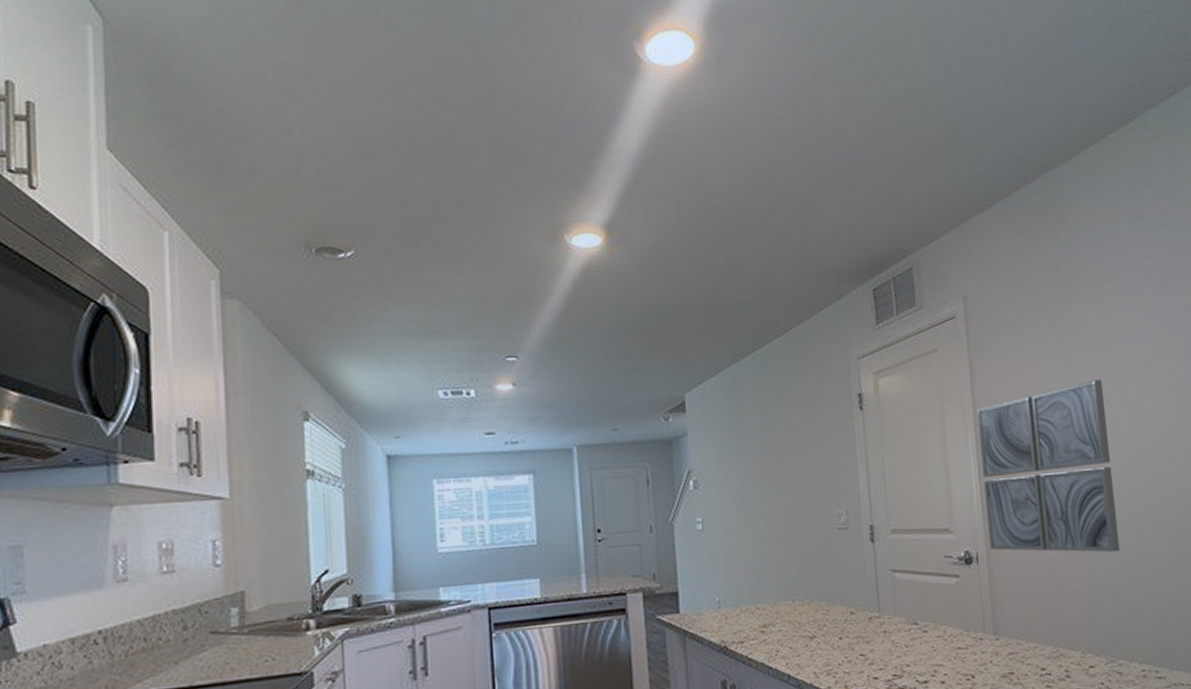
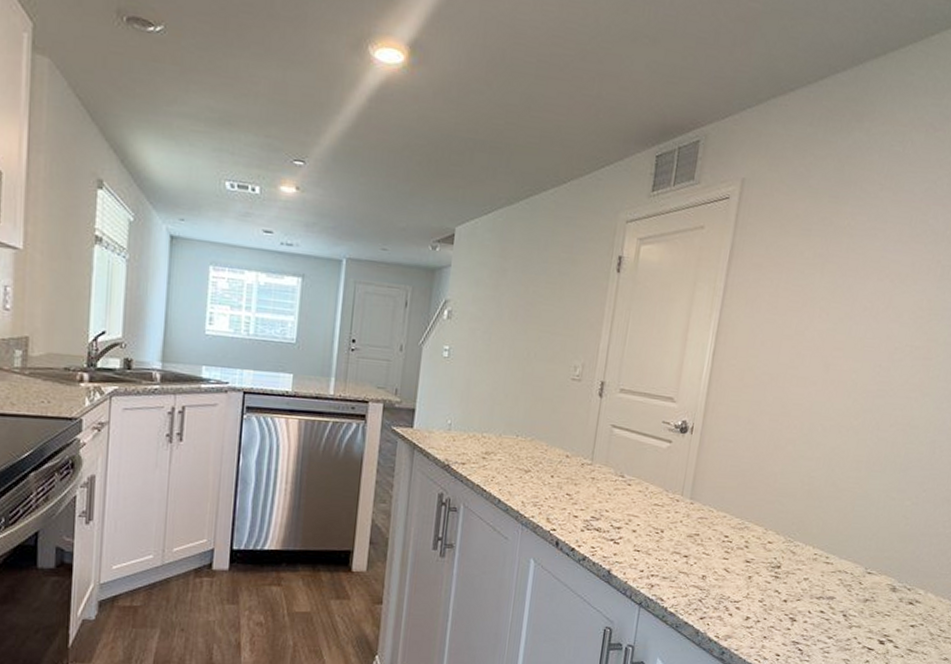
wall art: present [977,379,1120,553] -> none [706,283,853,447]

